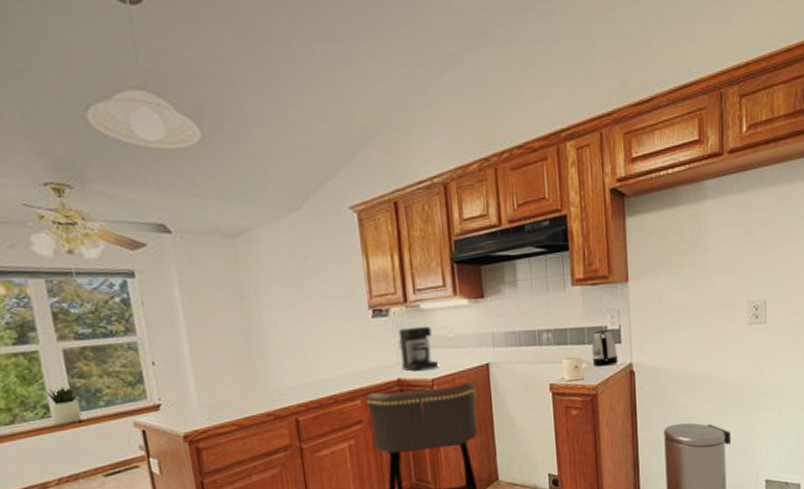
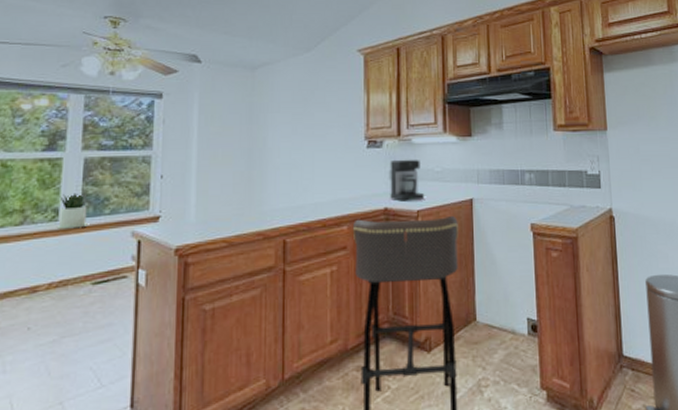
mug: present [562,355,590,382] -> none [543,197,570,223]
kettle: present [591,328,618,367] -> none [571,173,598,210]

